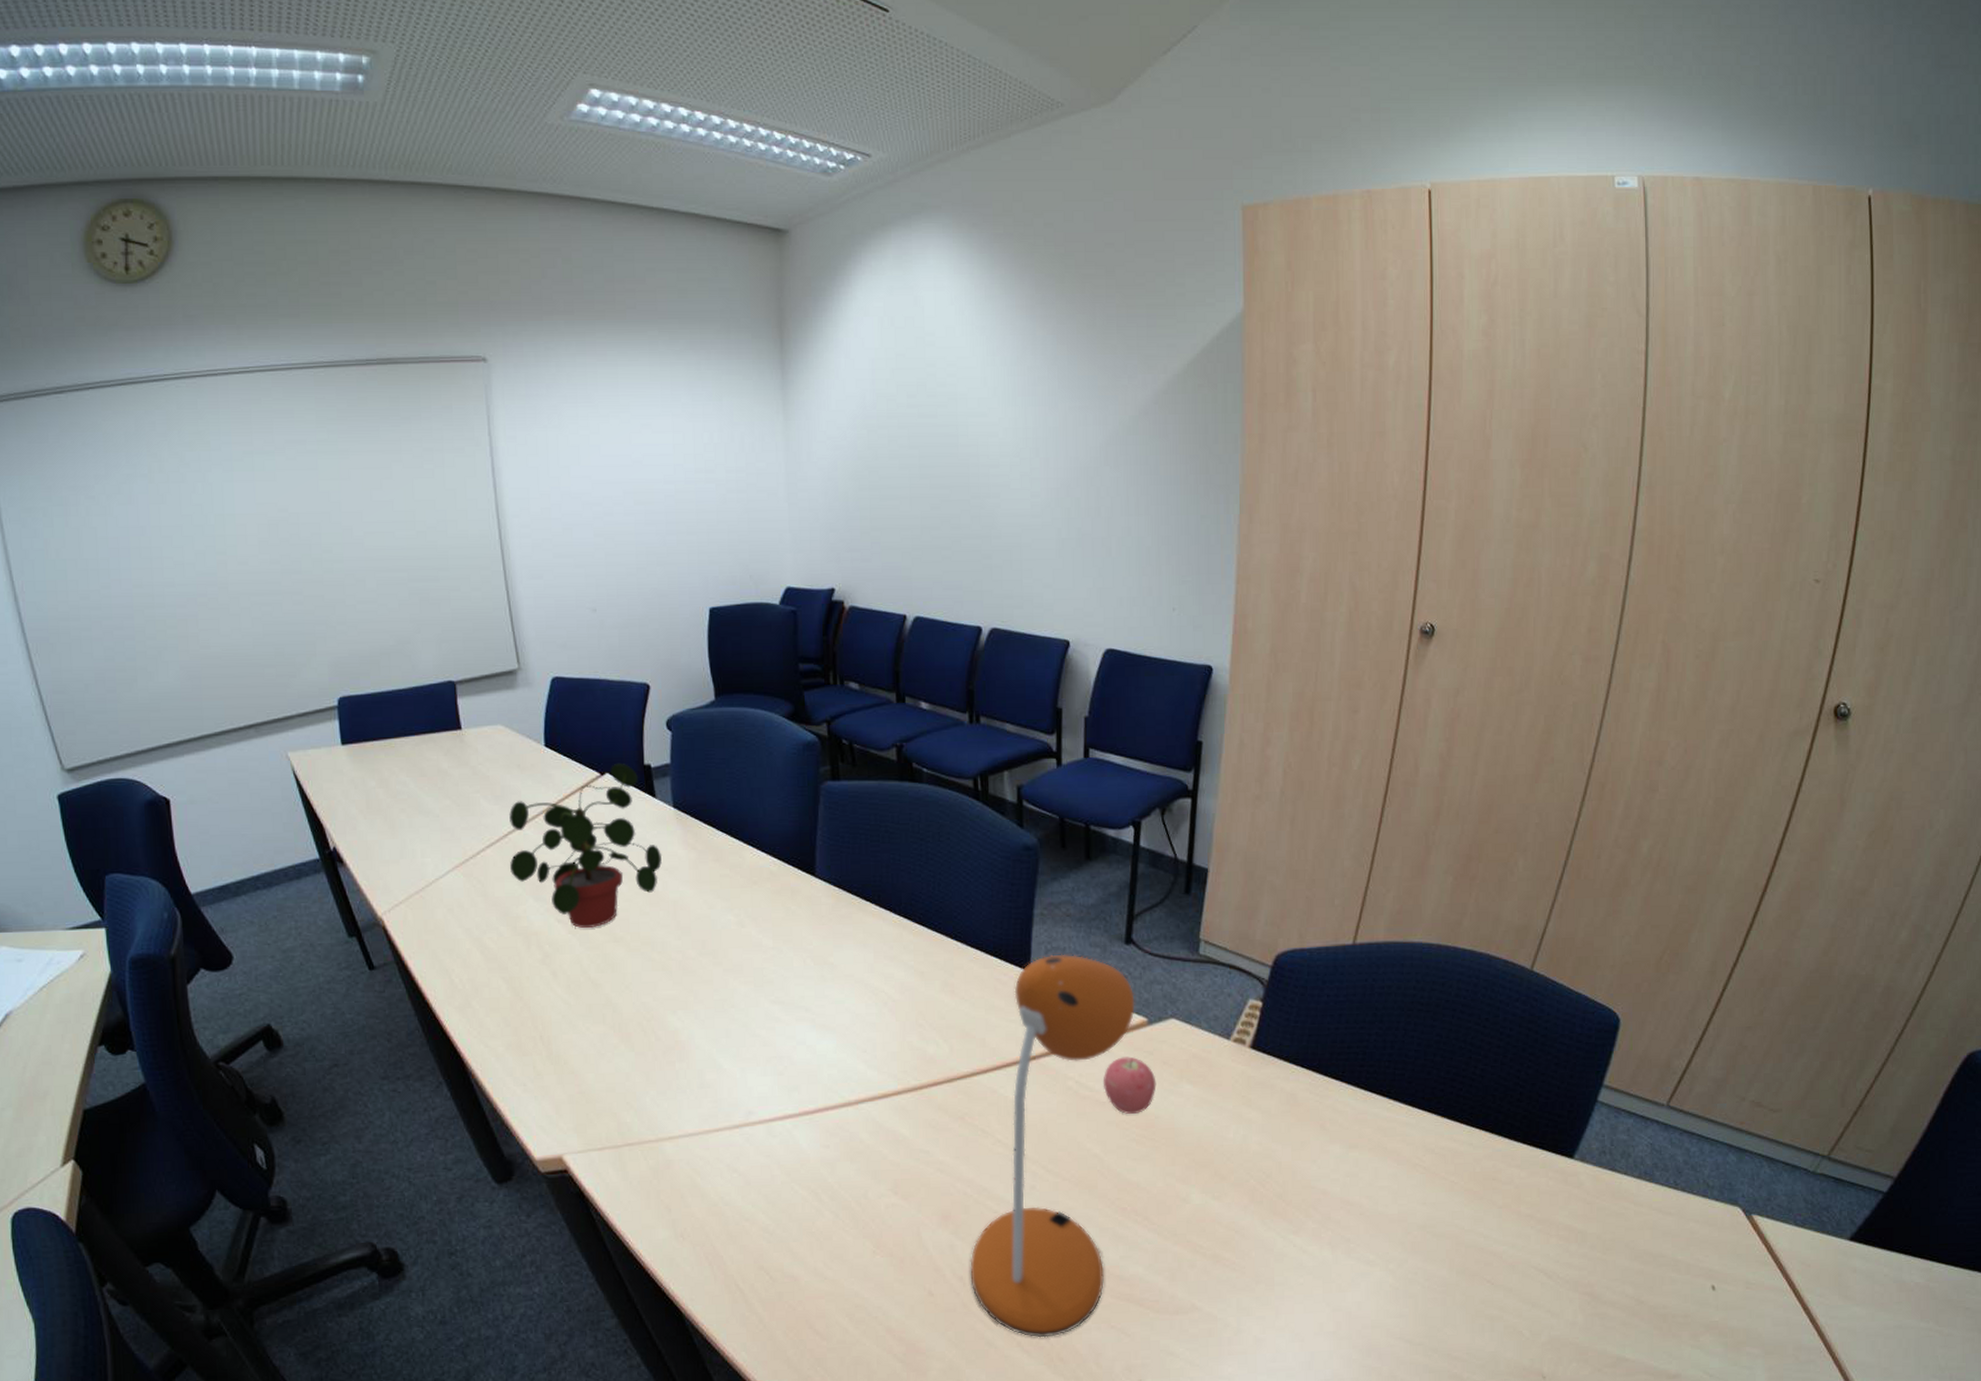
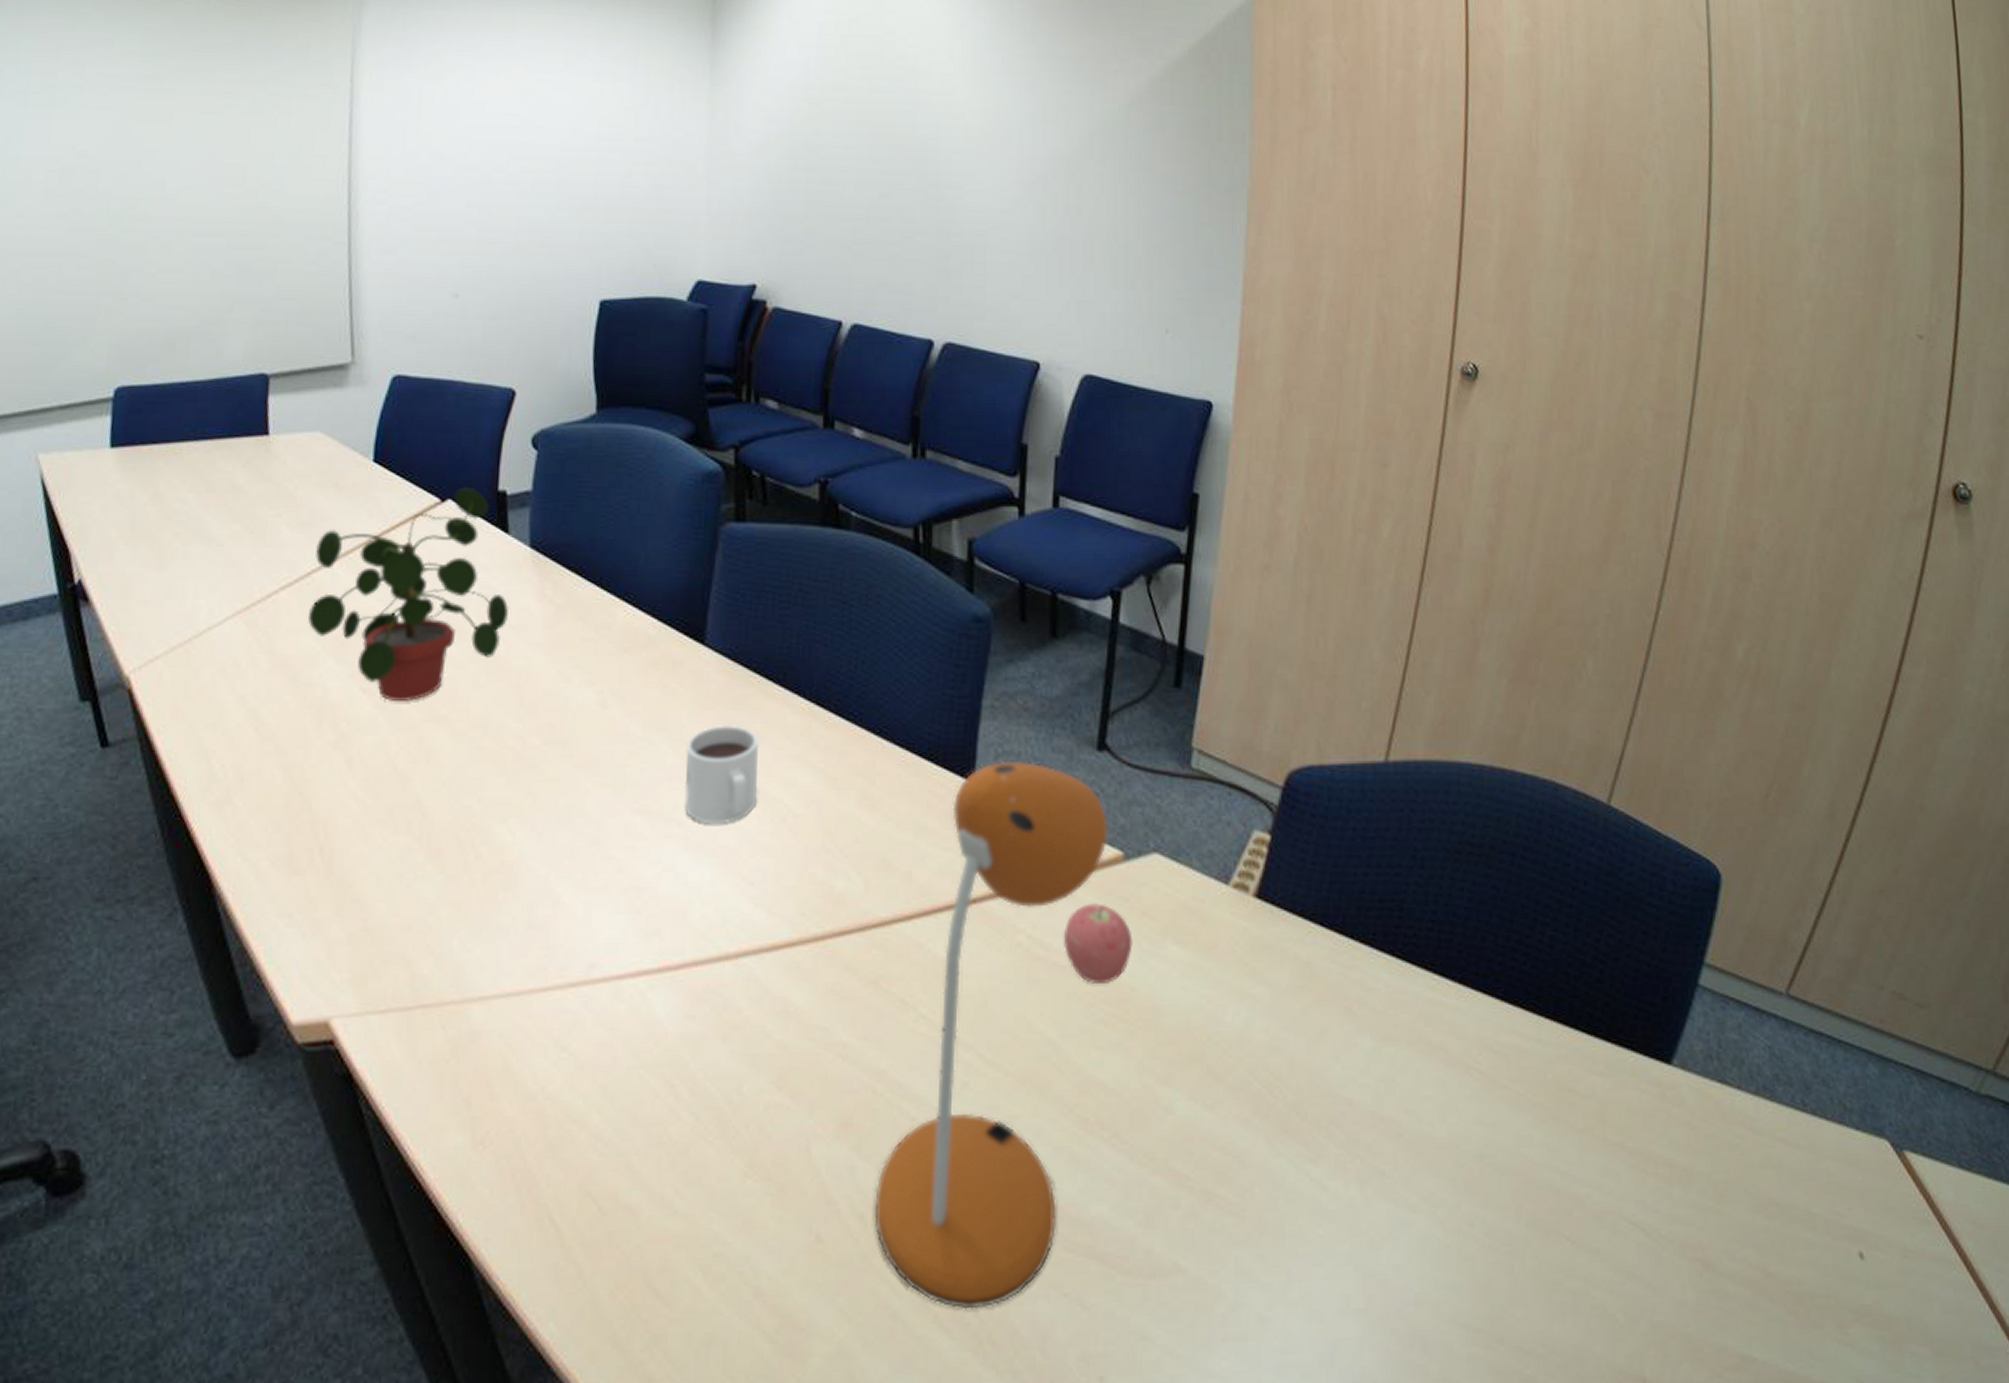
mug: none [807,935,864,1009] -> present [684,724,760,825]

